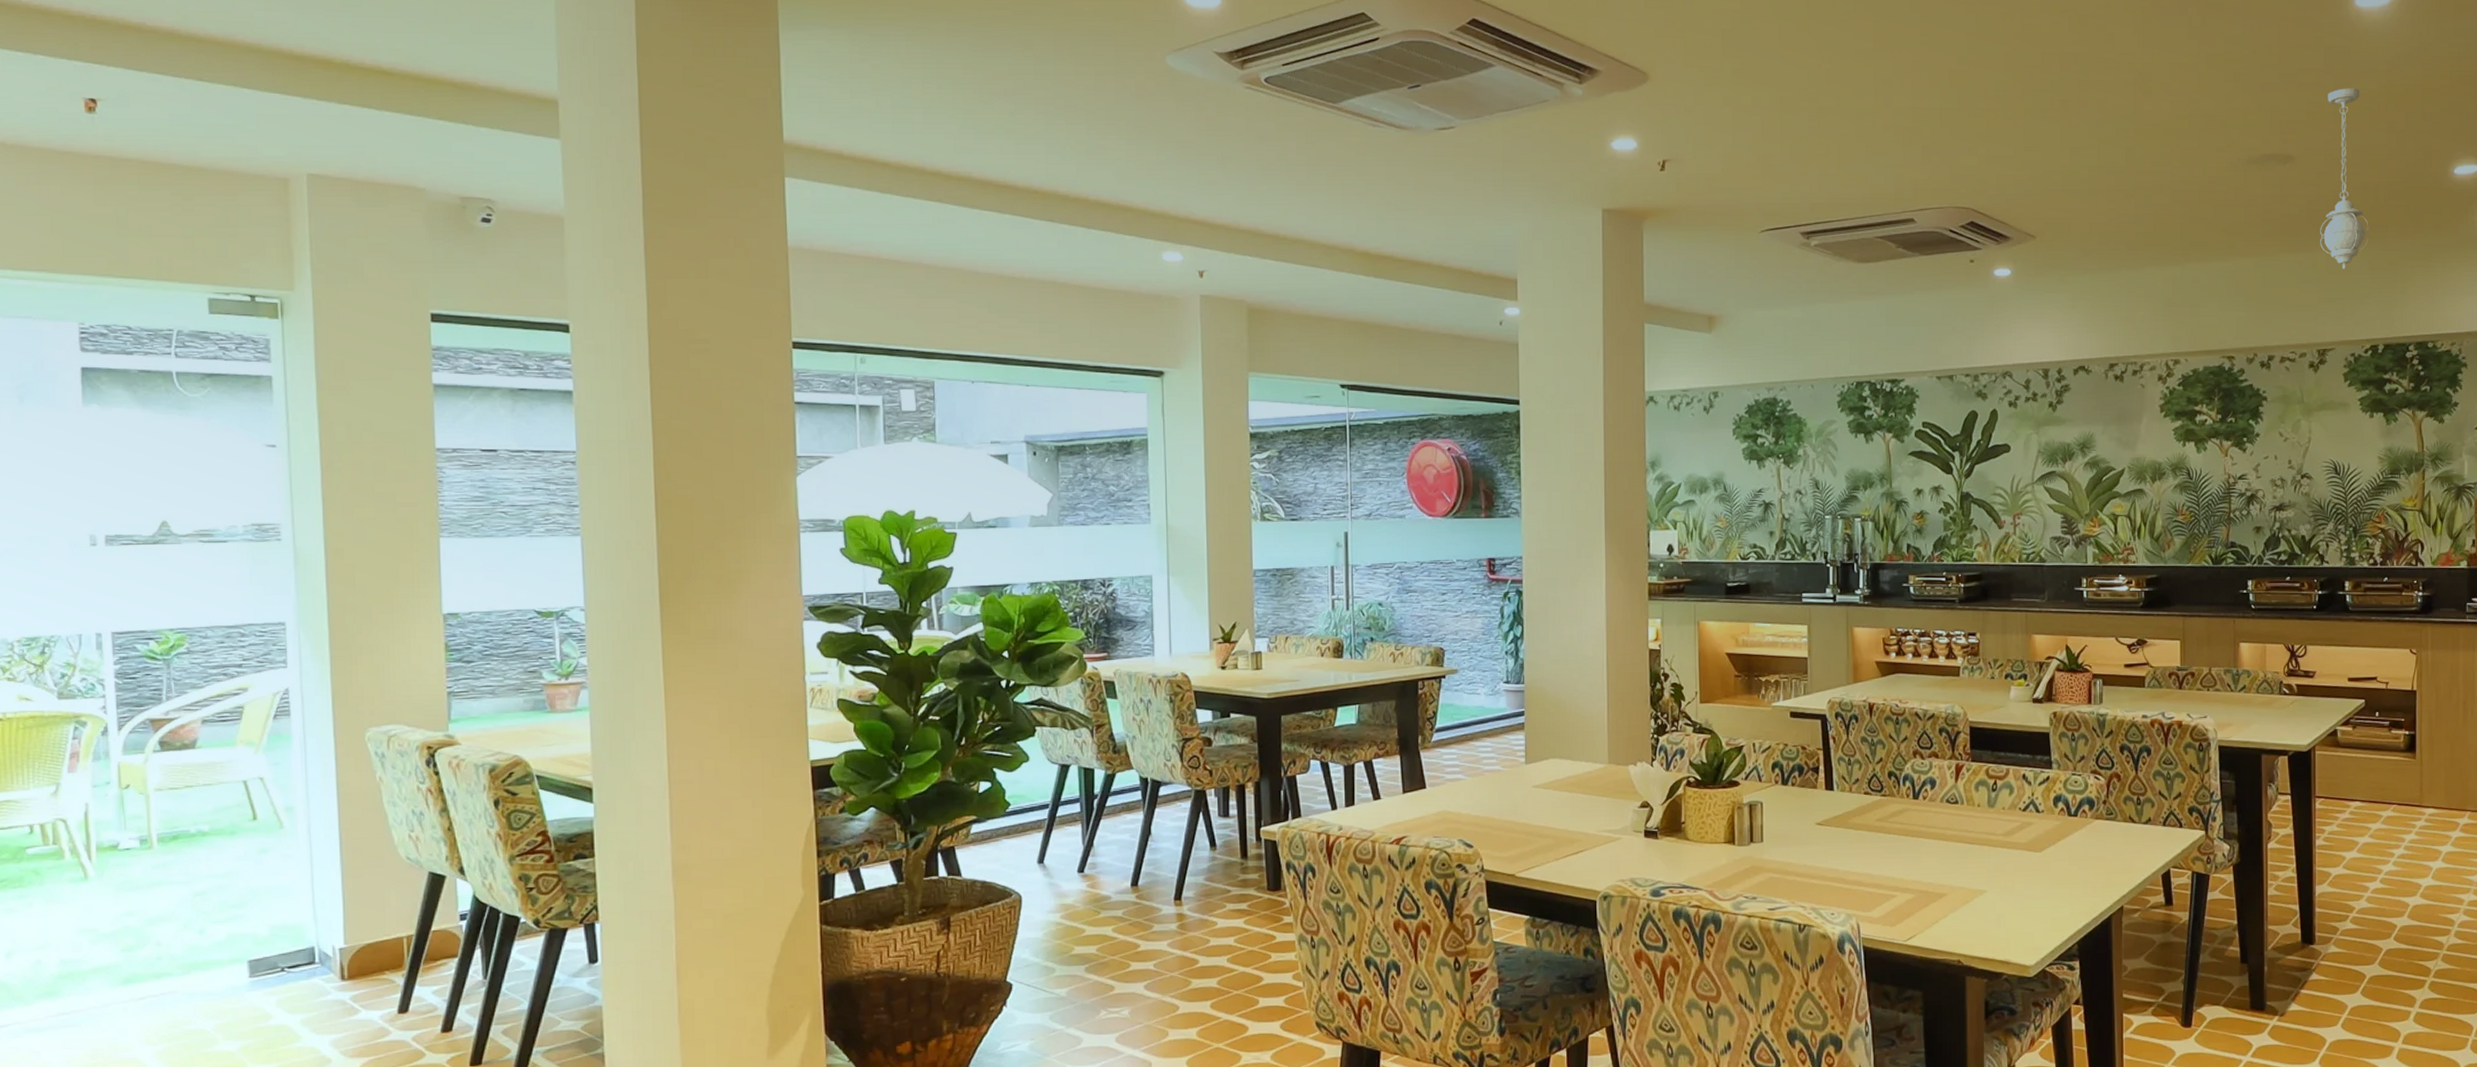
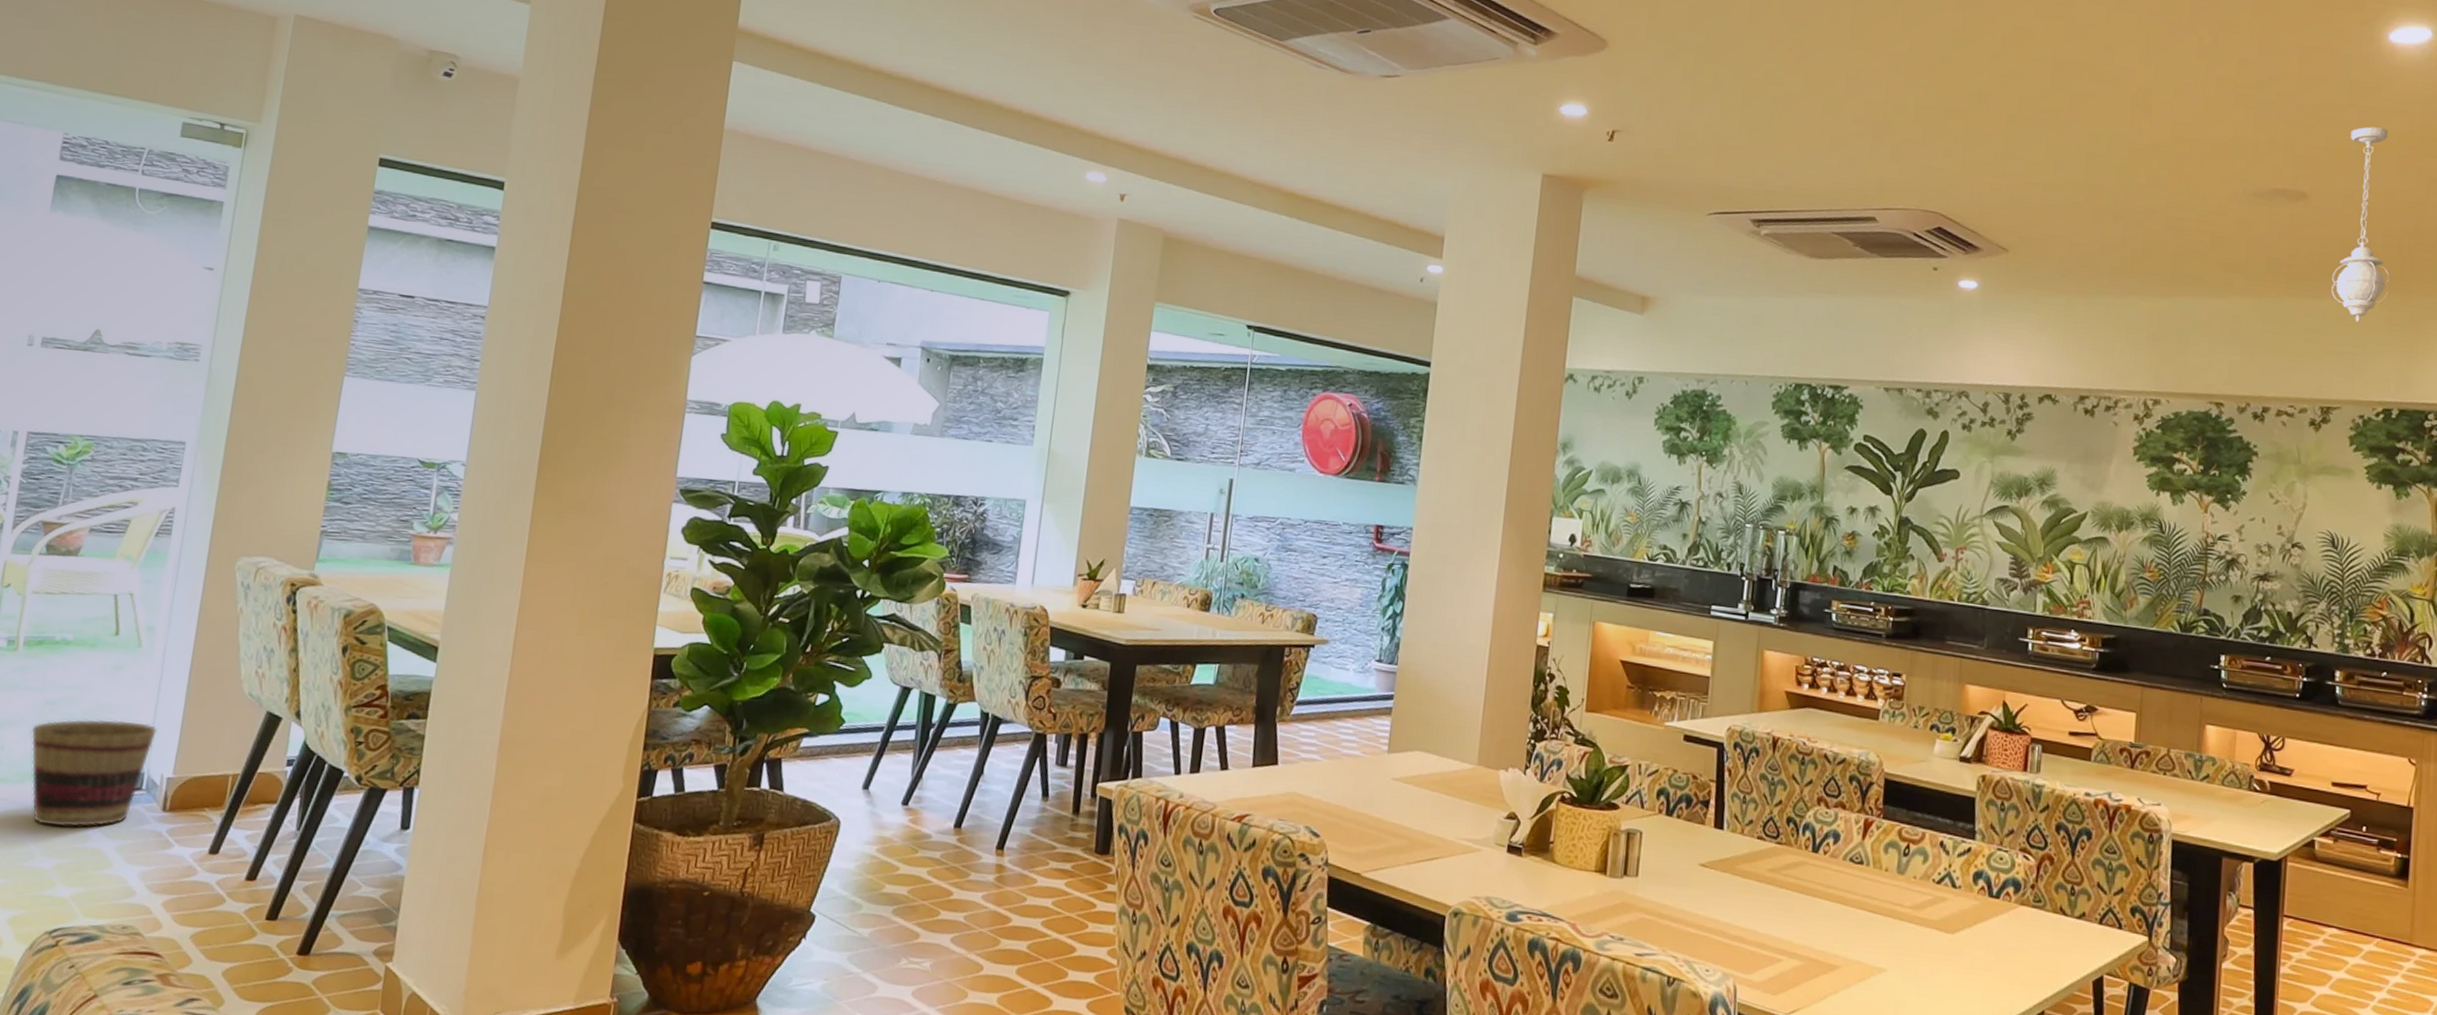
basket: none [186,900,318,1010] -> present [31,719,157,827]

